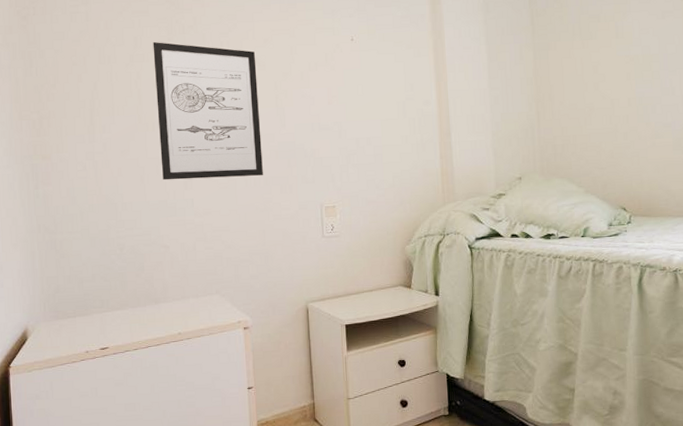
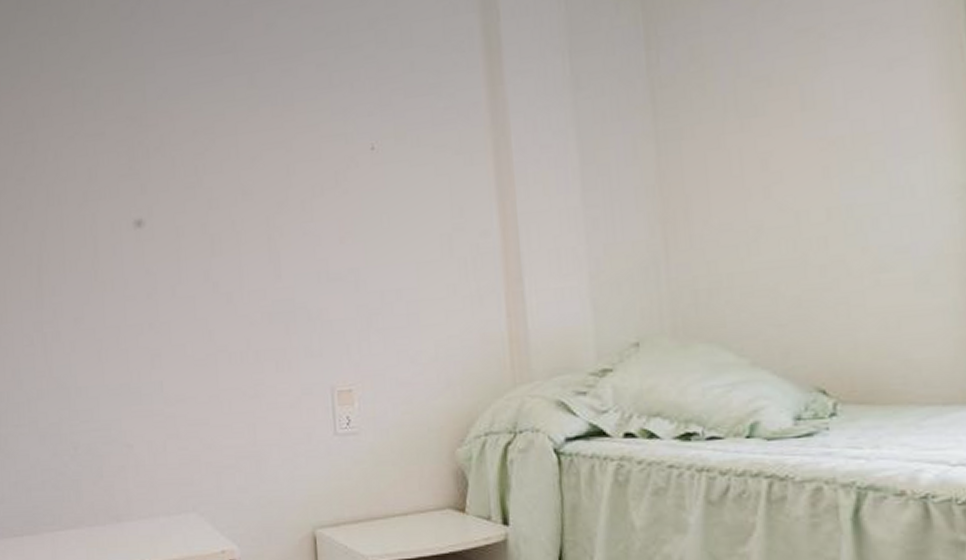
wall art: present [153,41,263,181] -> none [110,172,252,357]

